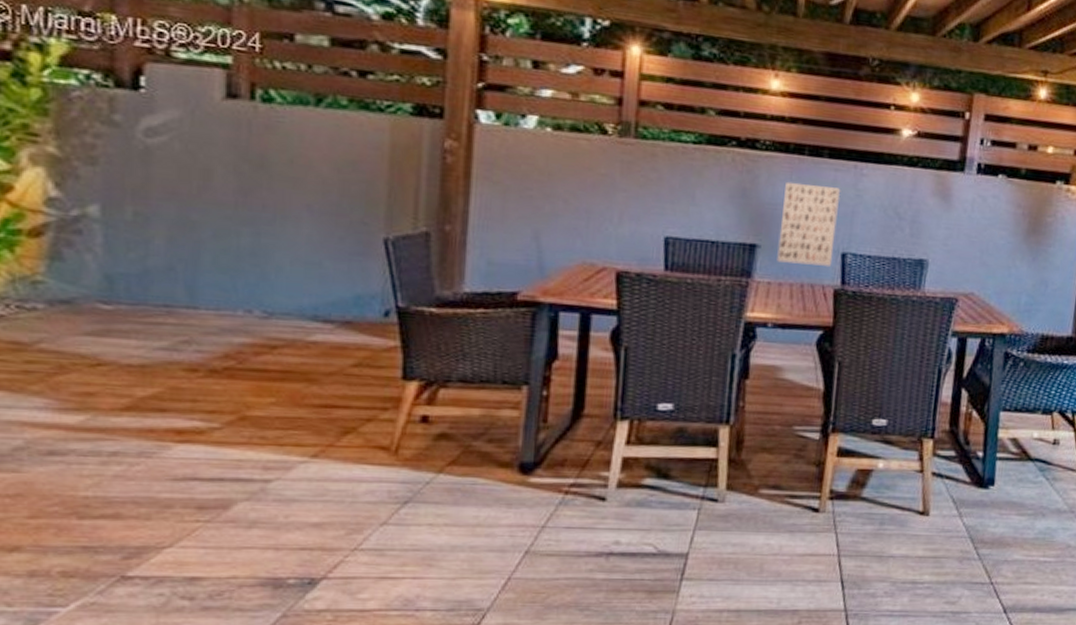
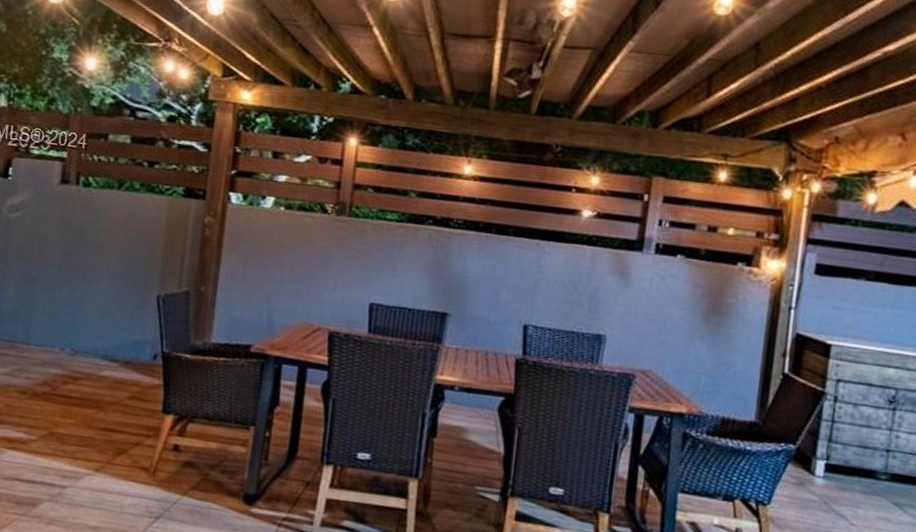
wall art: present [777,181,841,266] -> none [464,257,525,337]

